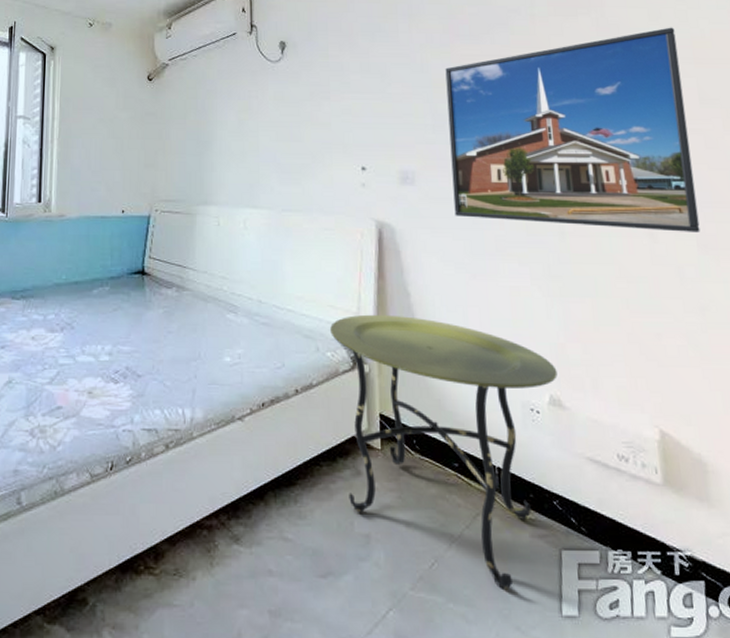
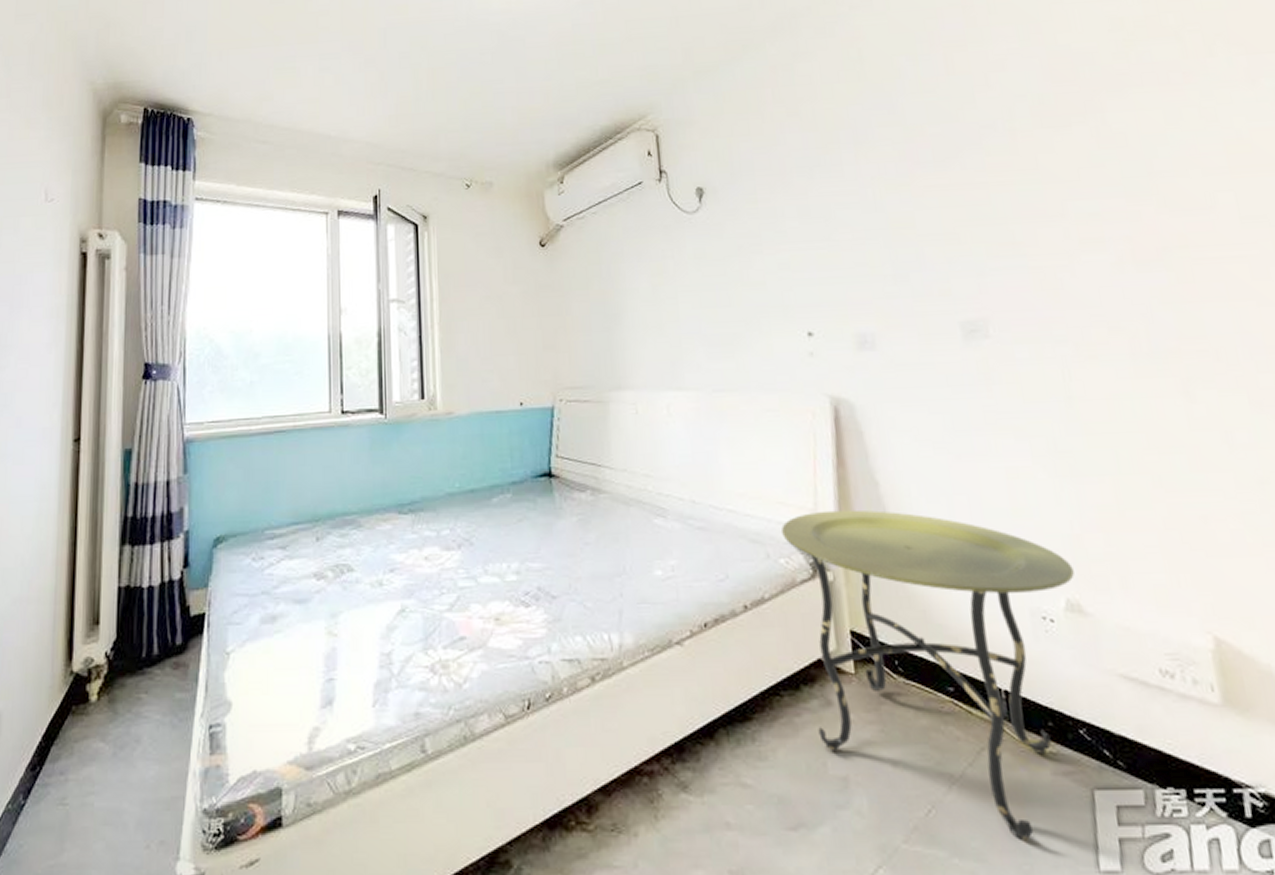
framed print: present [445,27,700,232] -> none [905,130,1252,388]

